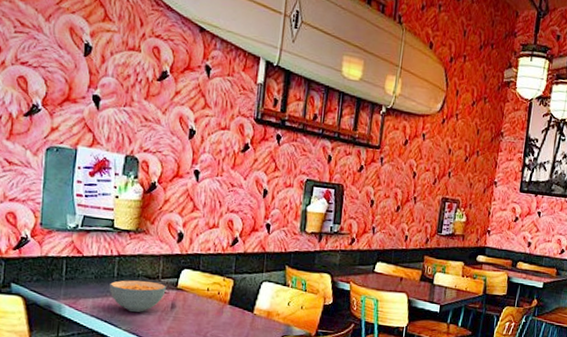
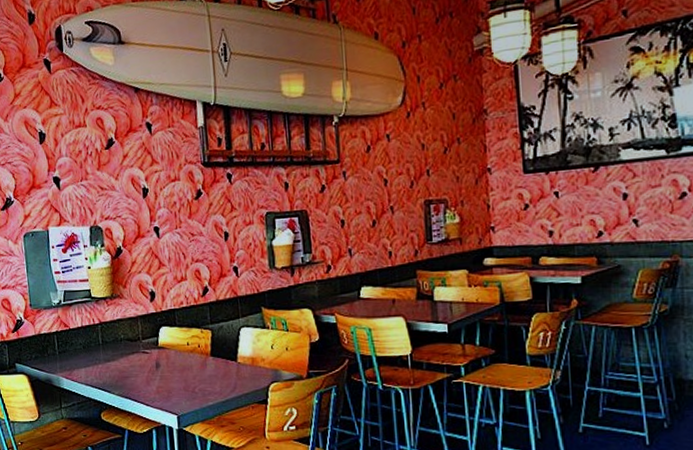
cereal bowl: present [109,280,166,313] -> none [97,344,149,377]

